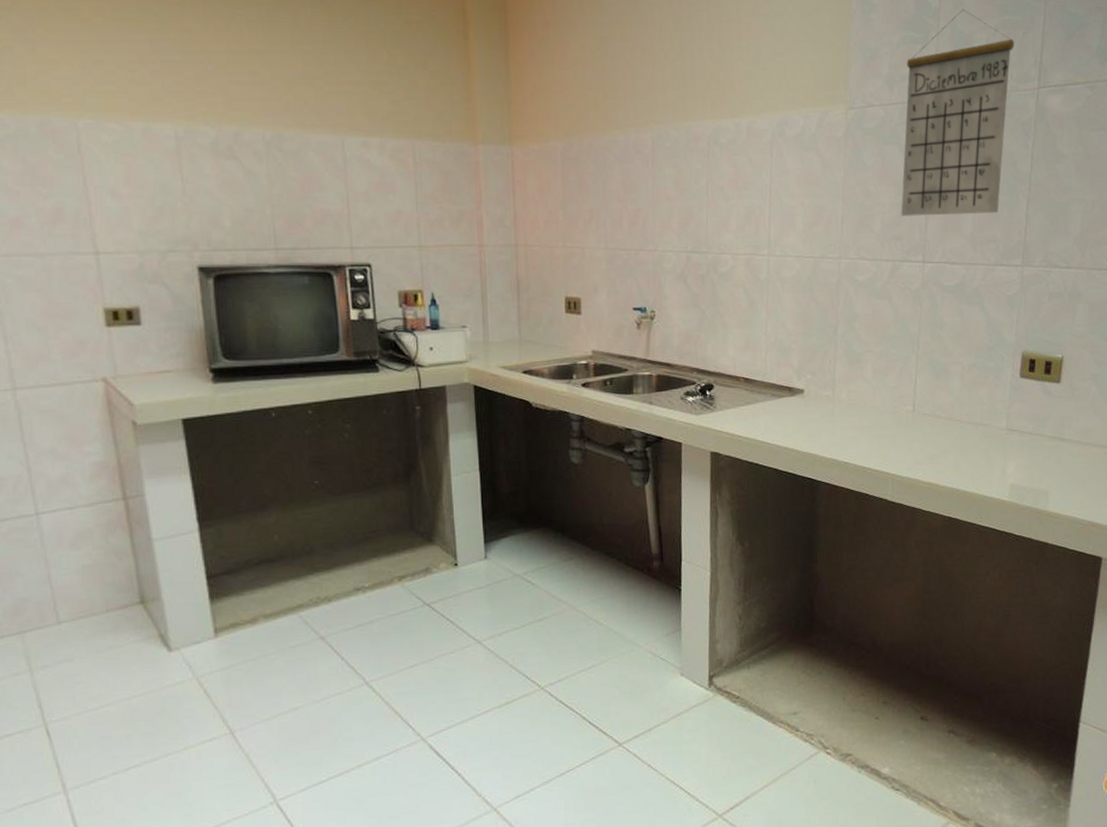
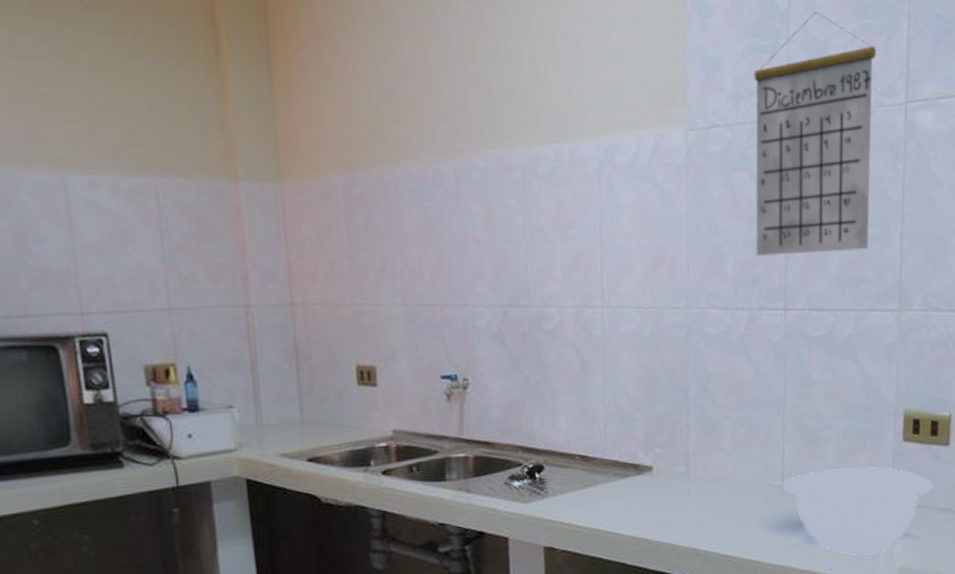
mixing bowl: none [913,398,1044,472] -> present [782,467,933,555]

